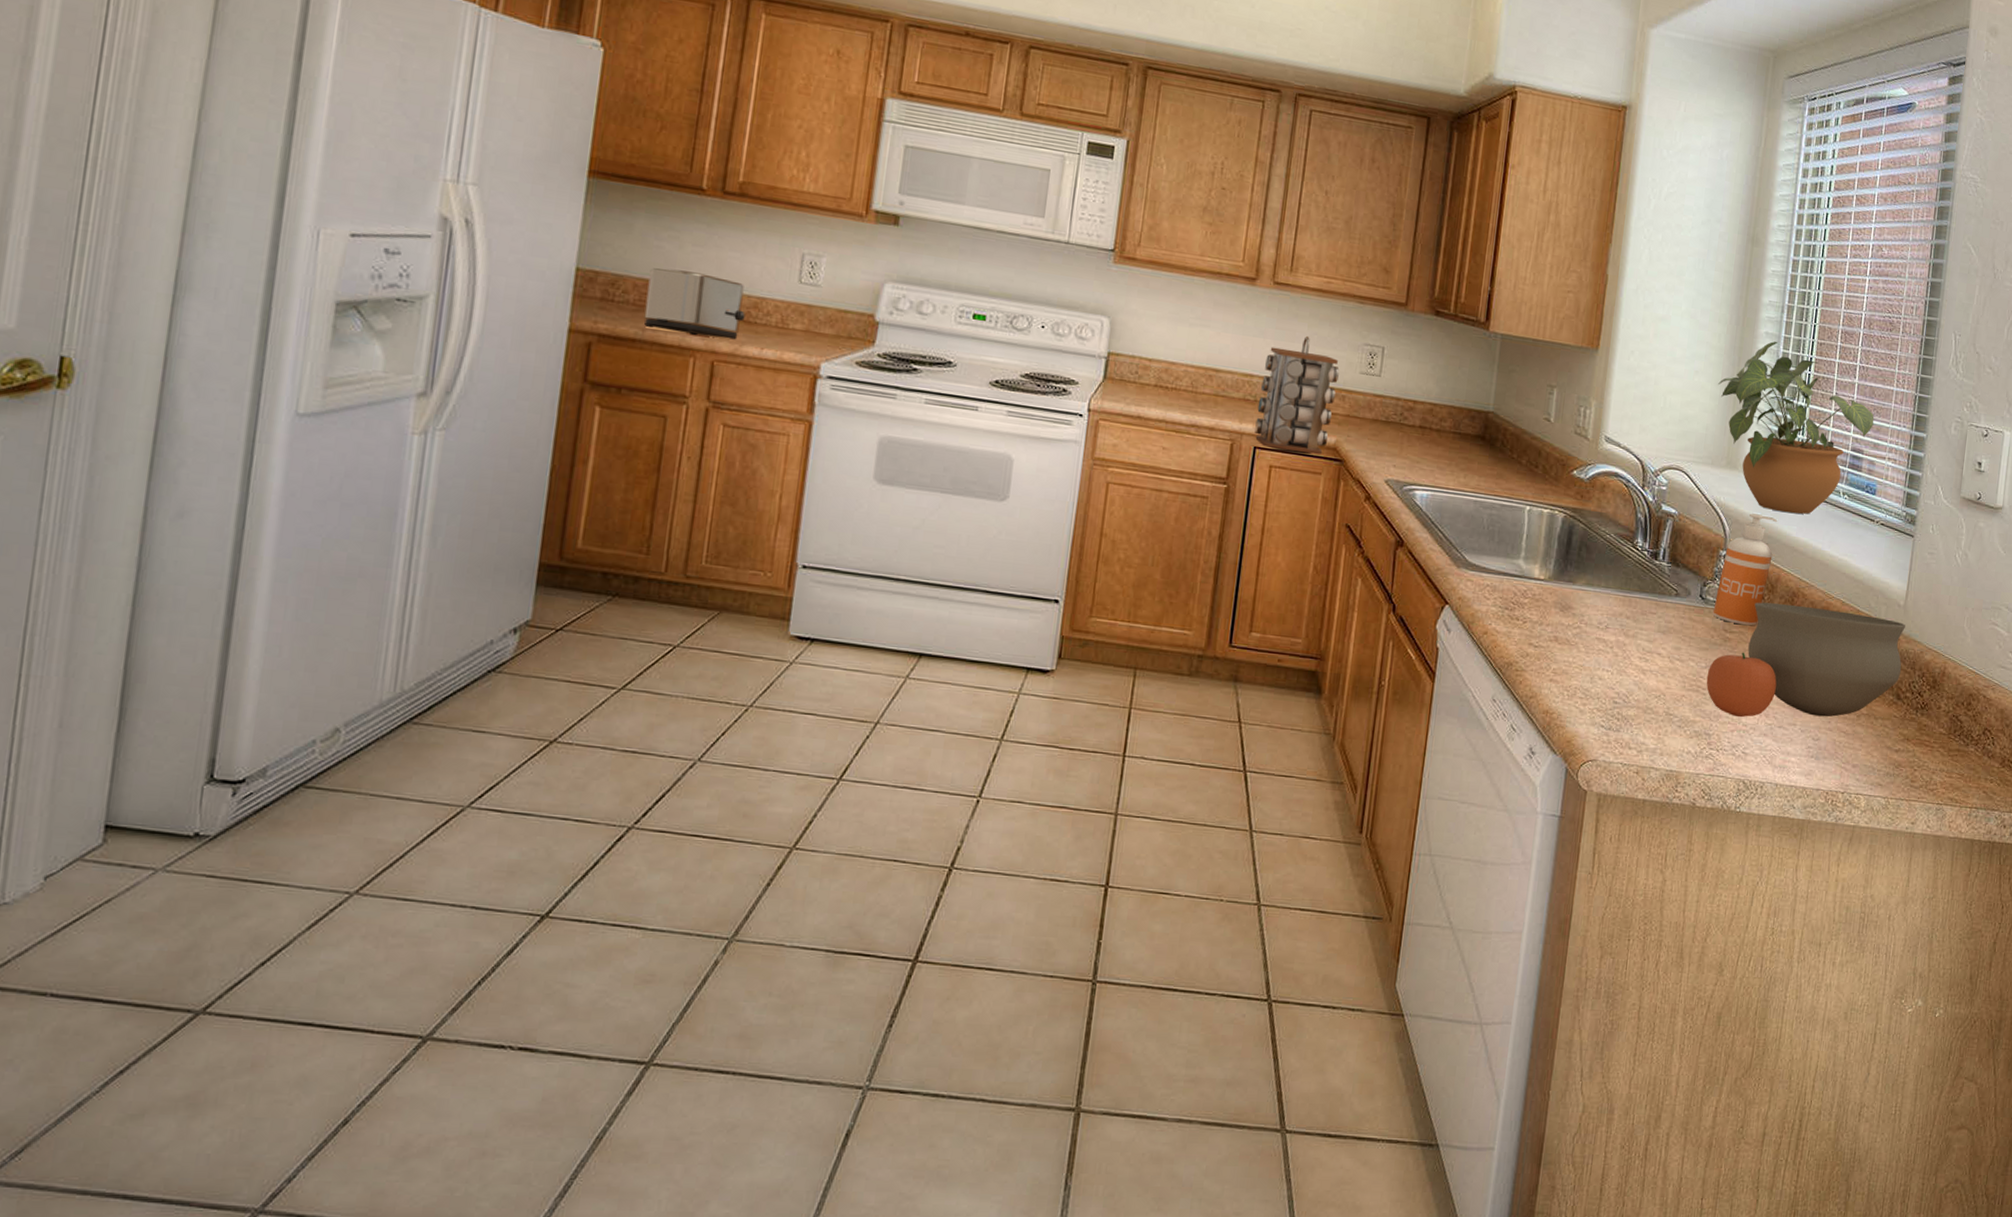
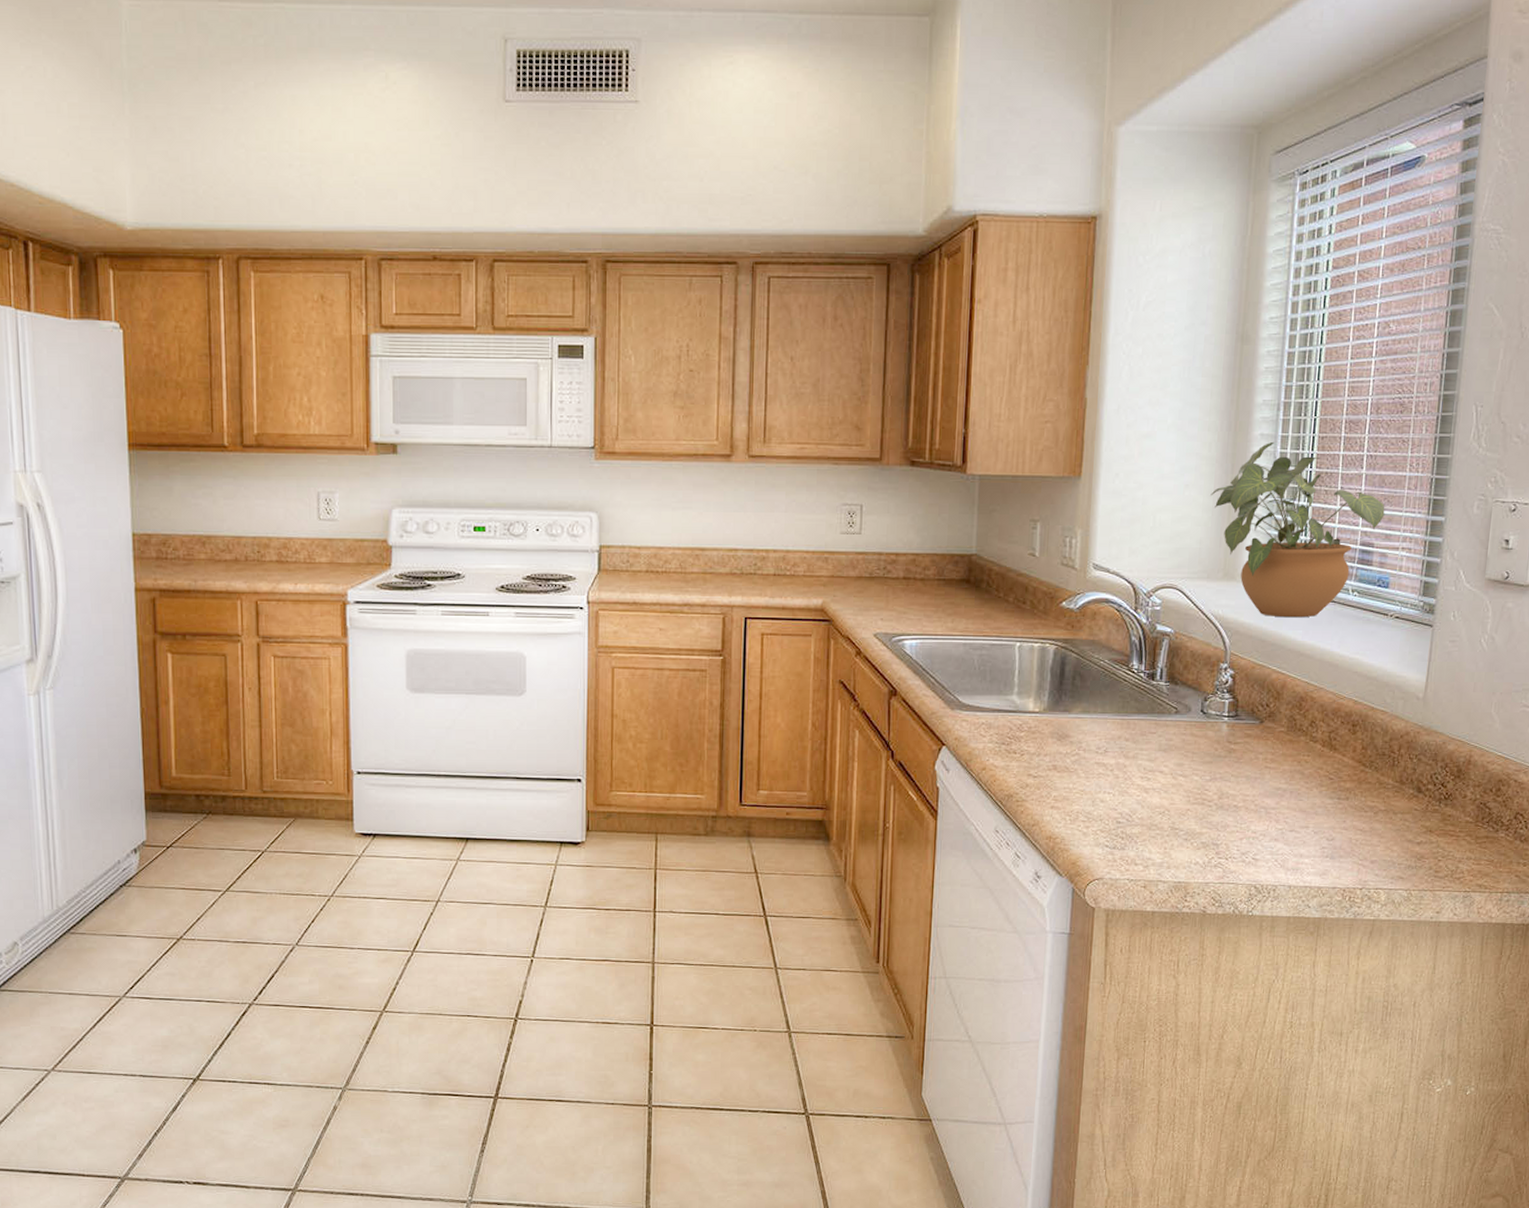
toaster: present [644,268,745,340] -> none [192,523,277,580]
spice rack: present [1254,335,1340,455] -> none [743,503,820,619]
fruit: present [1706,652,1777,718] -> none [1211,761,1286,825]
soap dispenser: present [1712,513,1778,626] -> none [1215,623,1281,735]
bowl: present [1748,602,1905,717] -> none [1254,710,1425,817]

